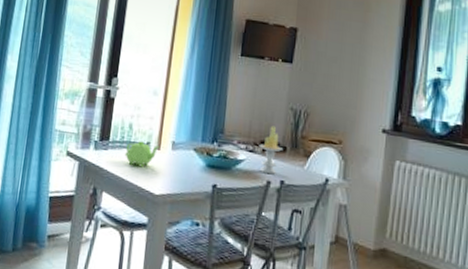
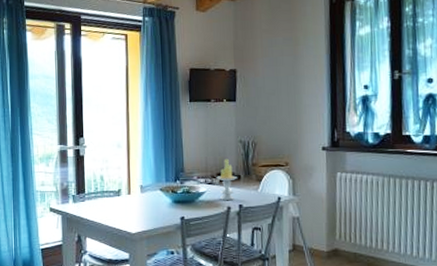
teapot: present [125,141,160,168] -> none [100,189,130,212]

